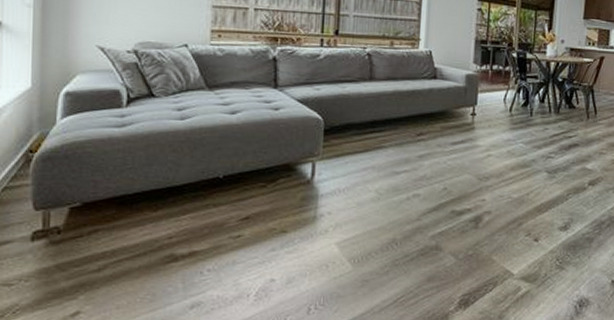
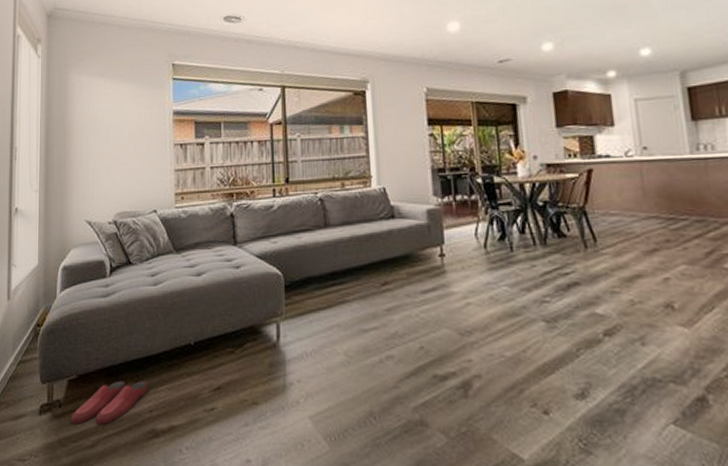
slippers: none [72,209,167,250] -> present [70,381,147,425]

